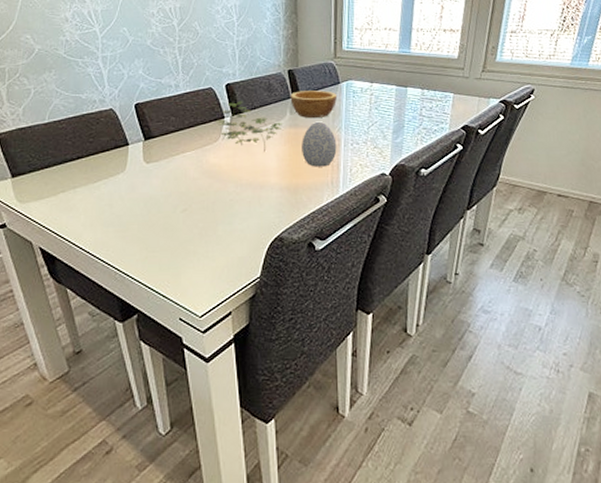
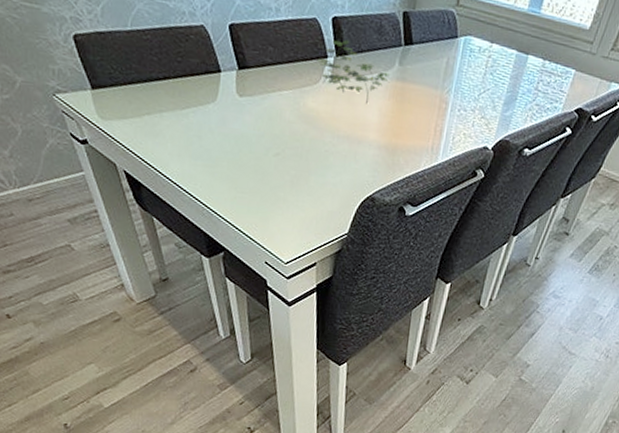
bowl: present [290,90,337,118] -> none [401,39,452,75]
decorative egg: present [302,121,337,167] -> none [405,78,444,131]

